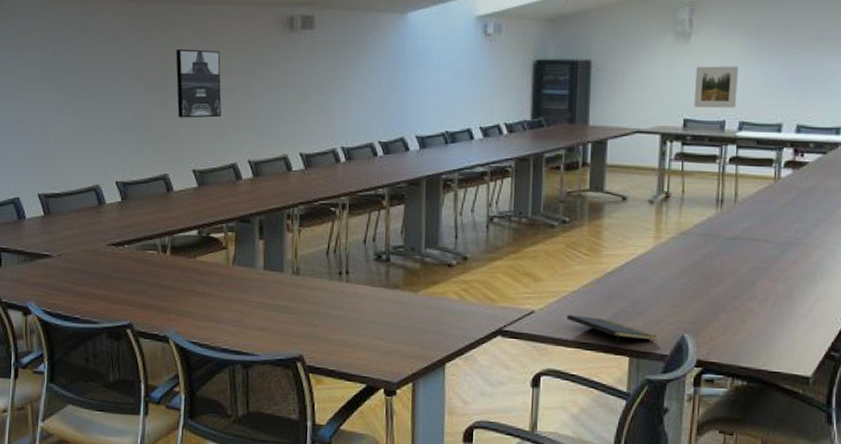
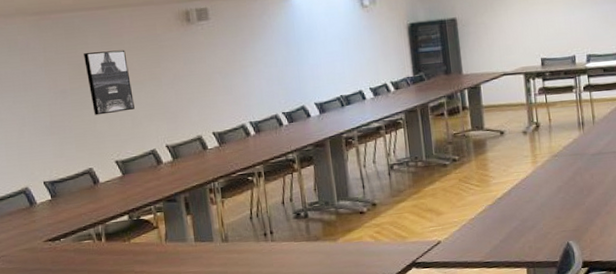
notepad: present [567,314,656,347] -> none [469,238,547,261]
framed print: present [693,66,738,108] -> none [545,8,582,48]

